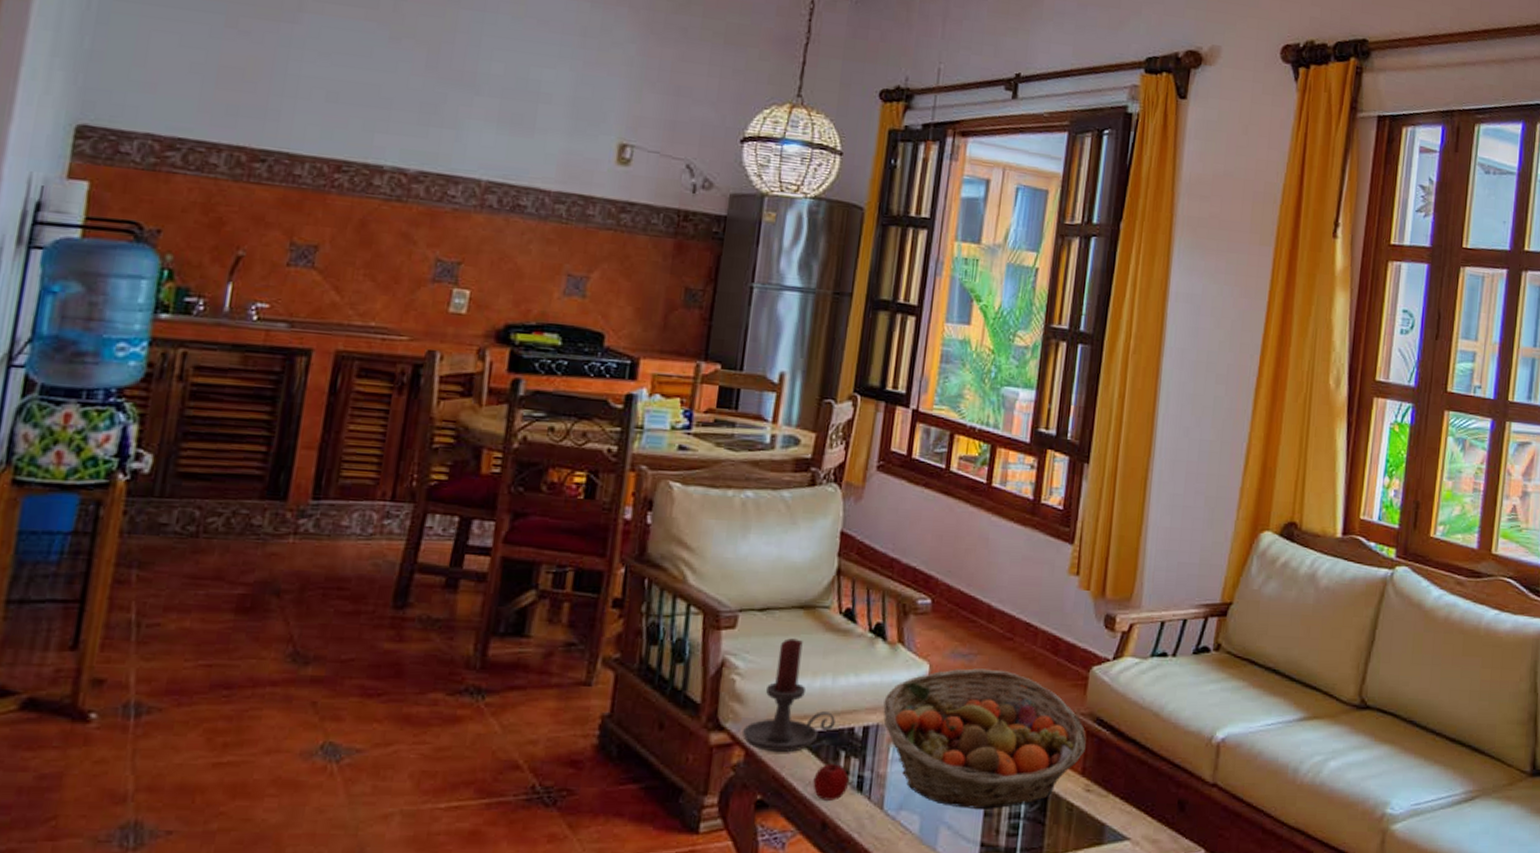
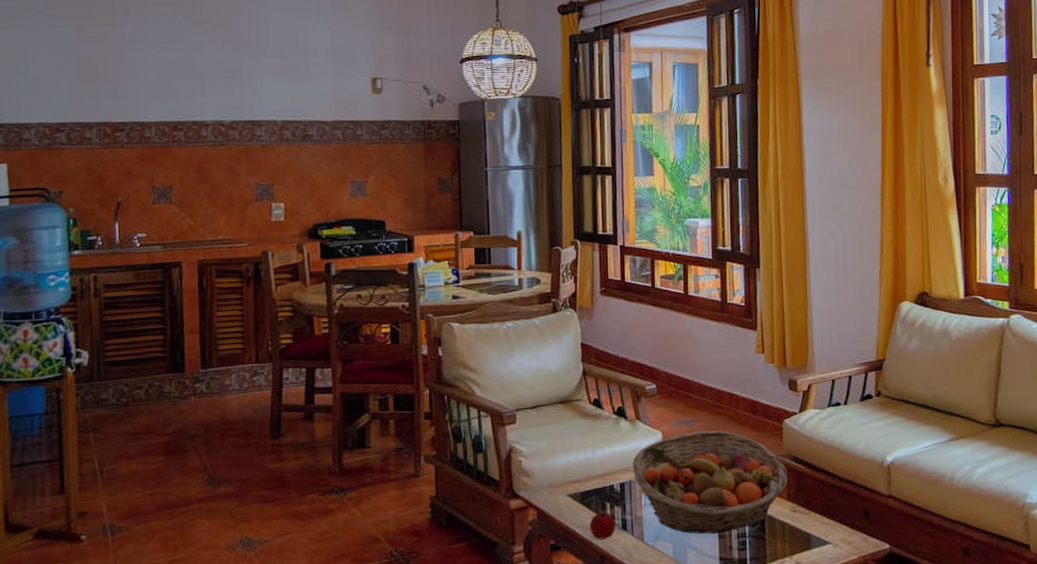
candle holder: present [743,638,835,753] -> none [533,425,599,509]

